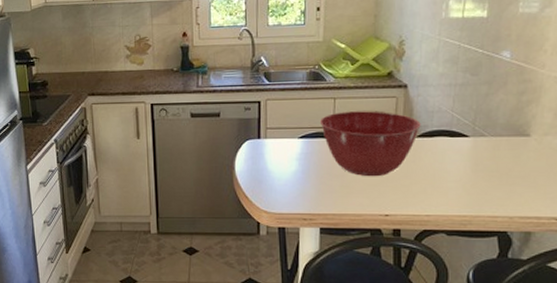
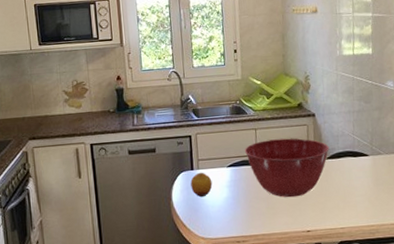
fruit: none [256,141,281,168] -> present [190,172,213,197]

